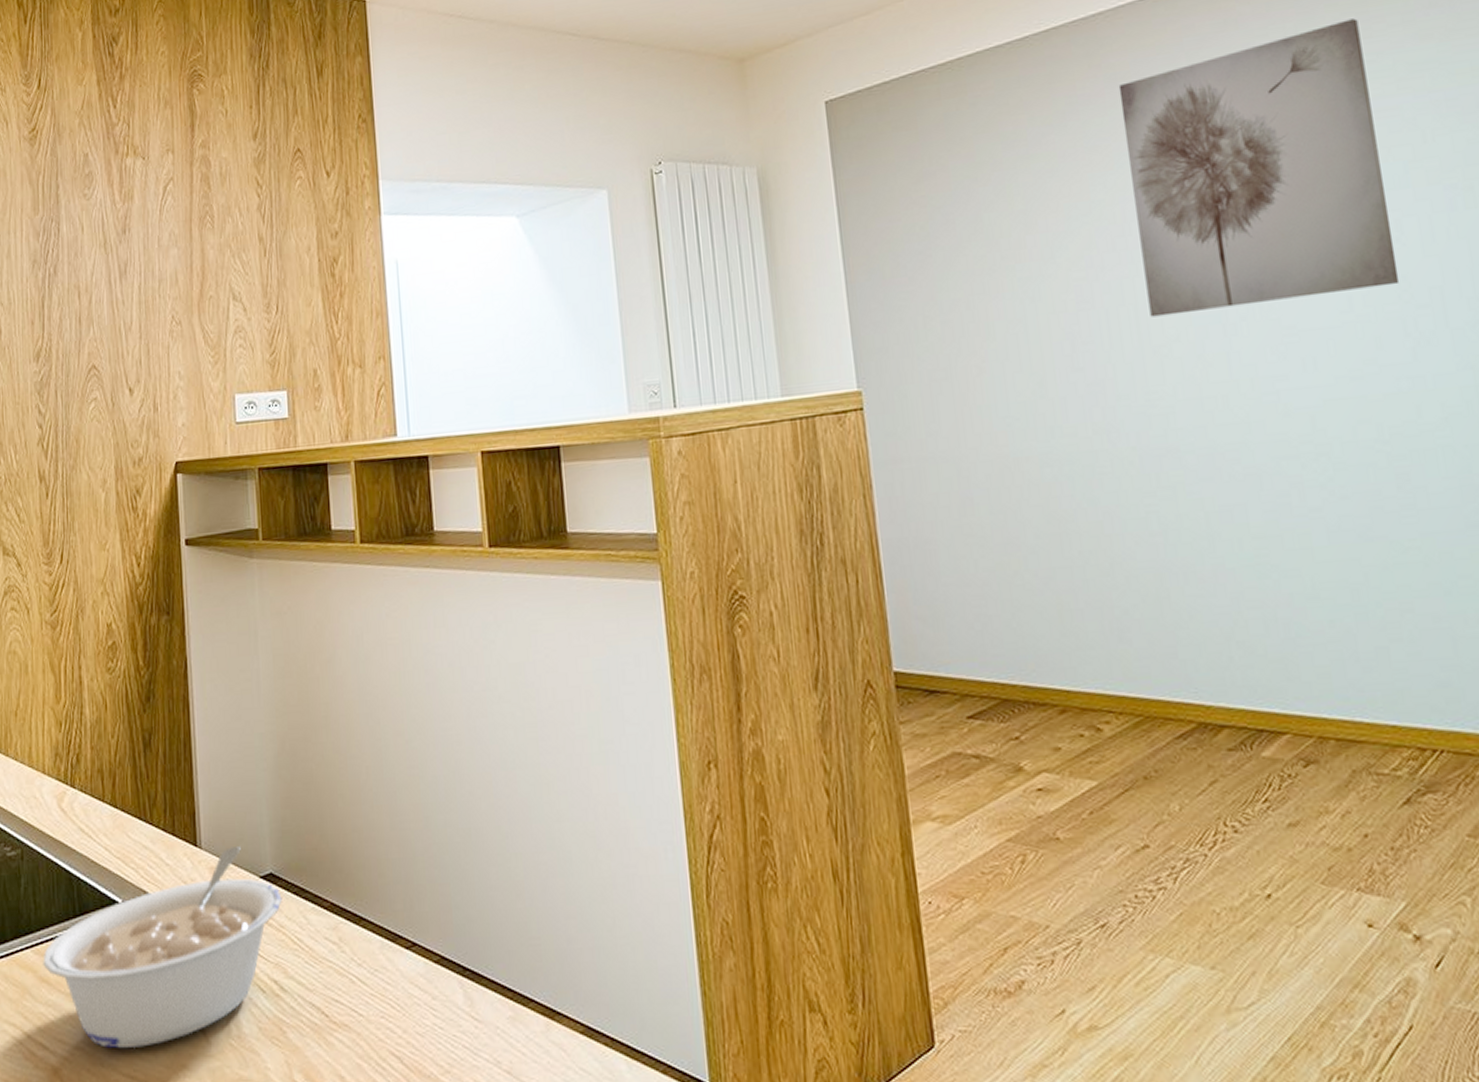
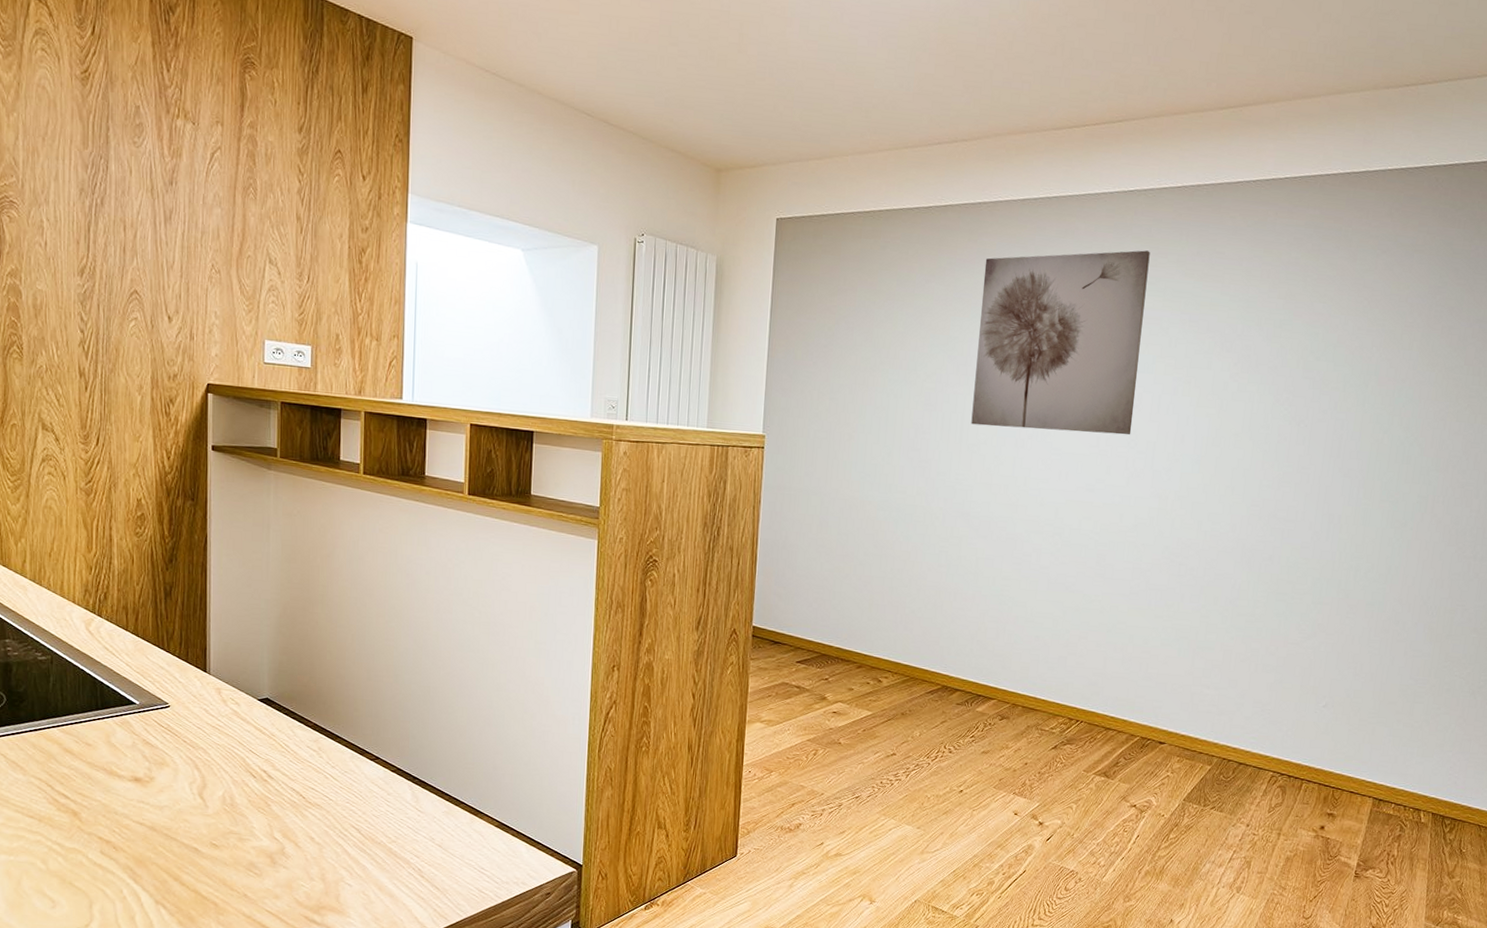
legume: present [43,846,282,1049] -> none [67,676,275,805]

